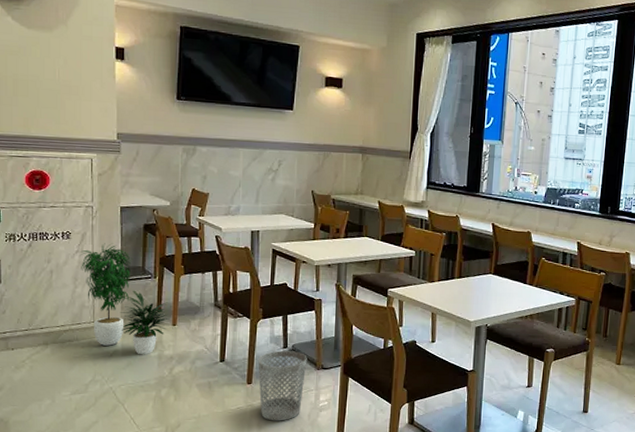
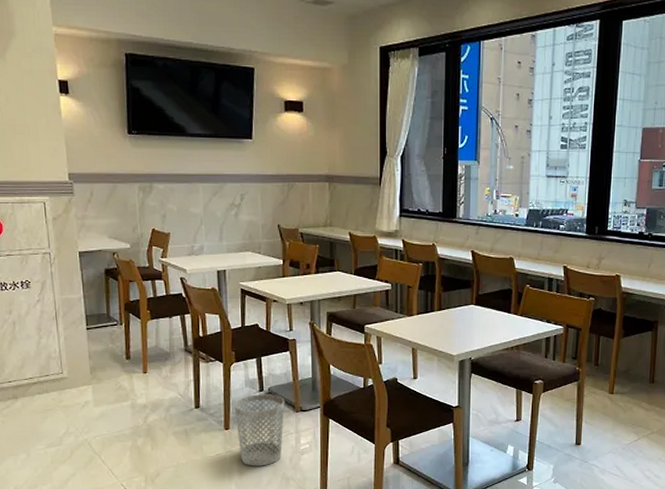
potted plant: present [80,243,170,355] -> none [41,291,140,405]

